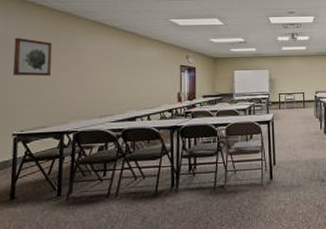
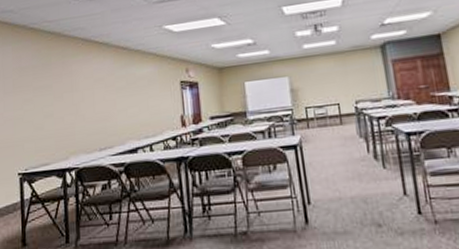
wall art: present [13,37,52,77] -> none [11,66,47,109]

